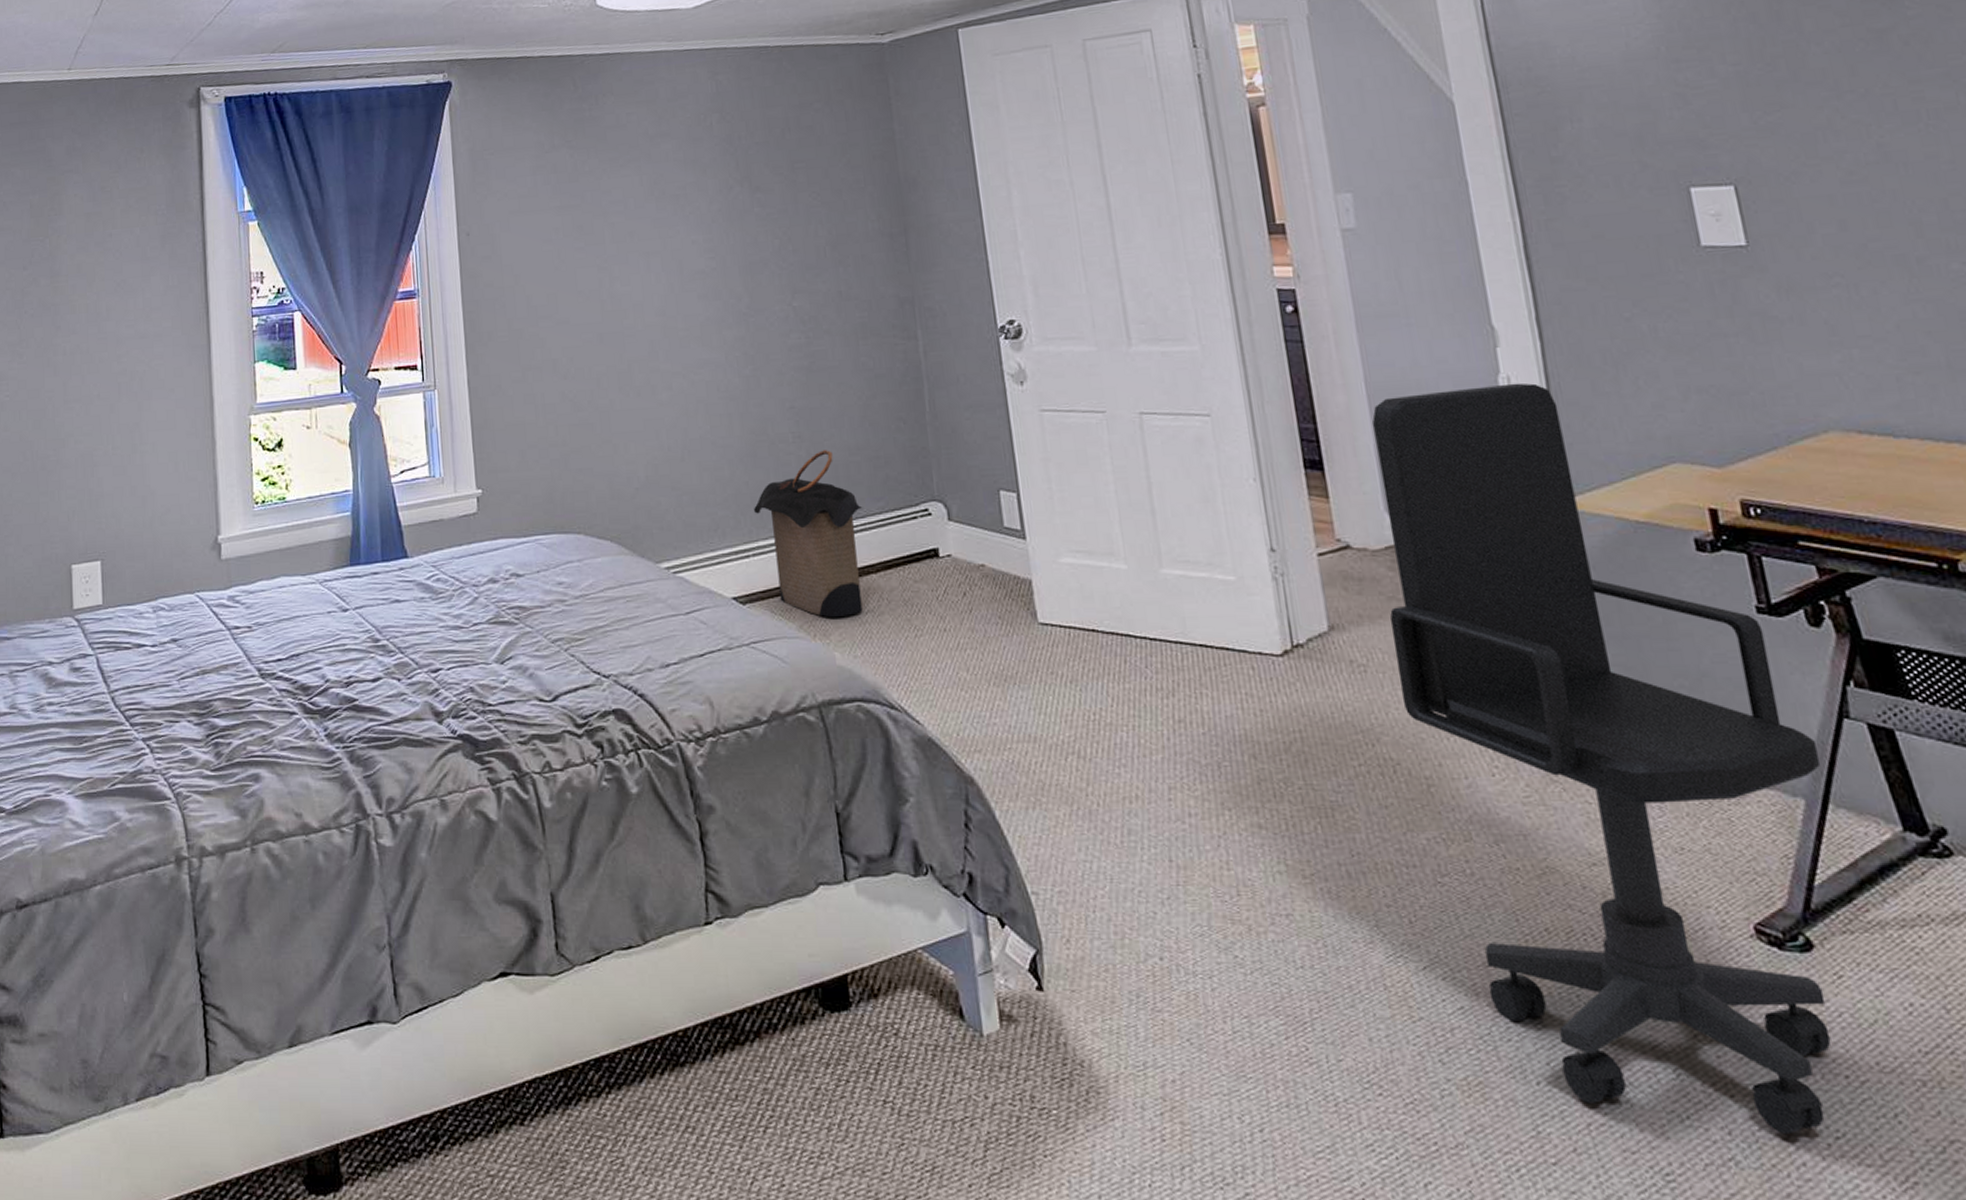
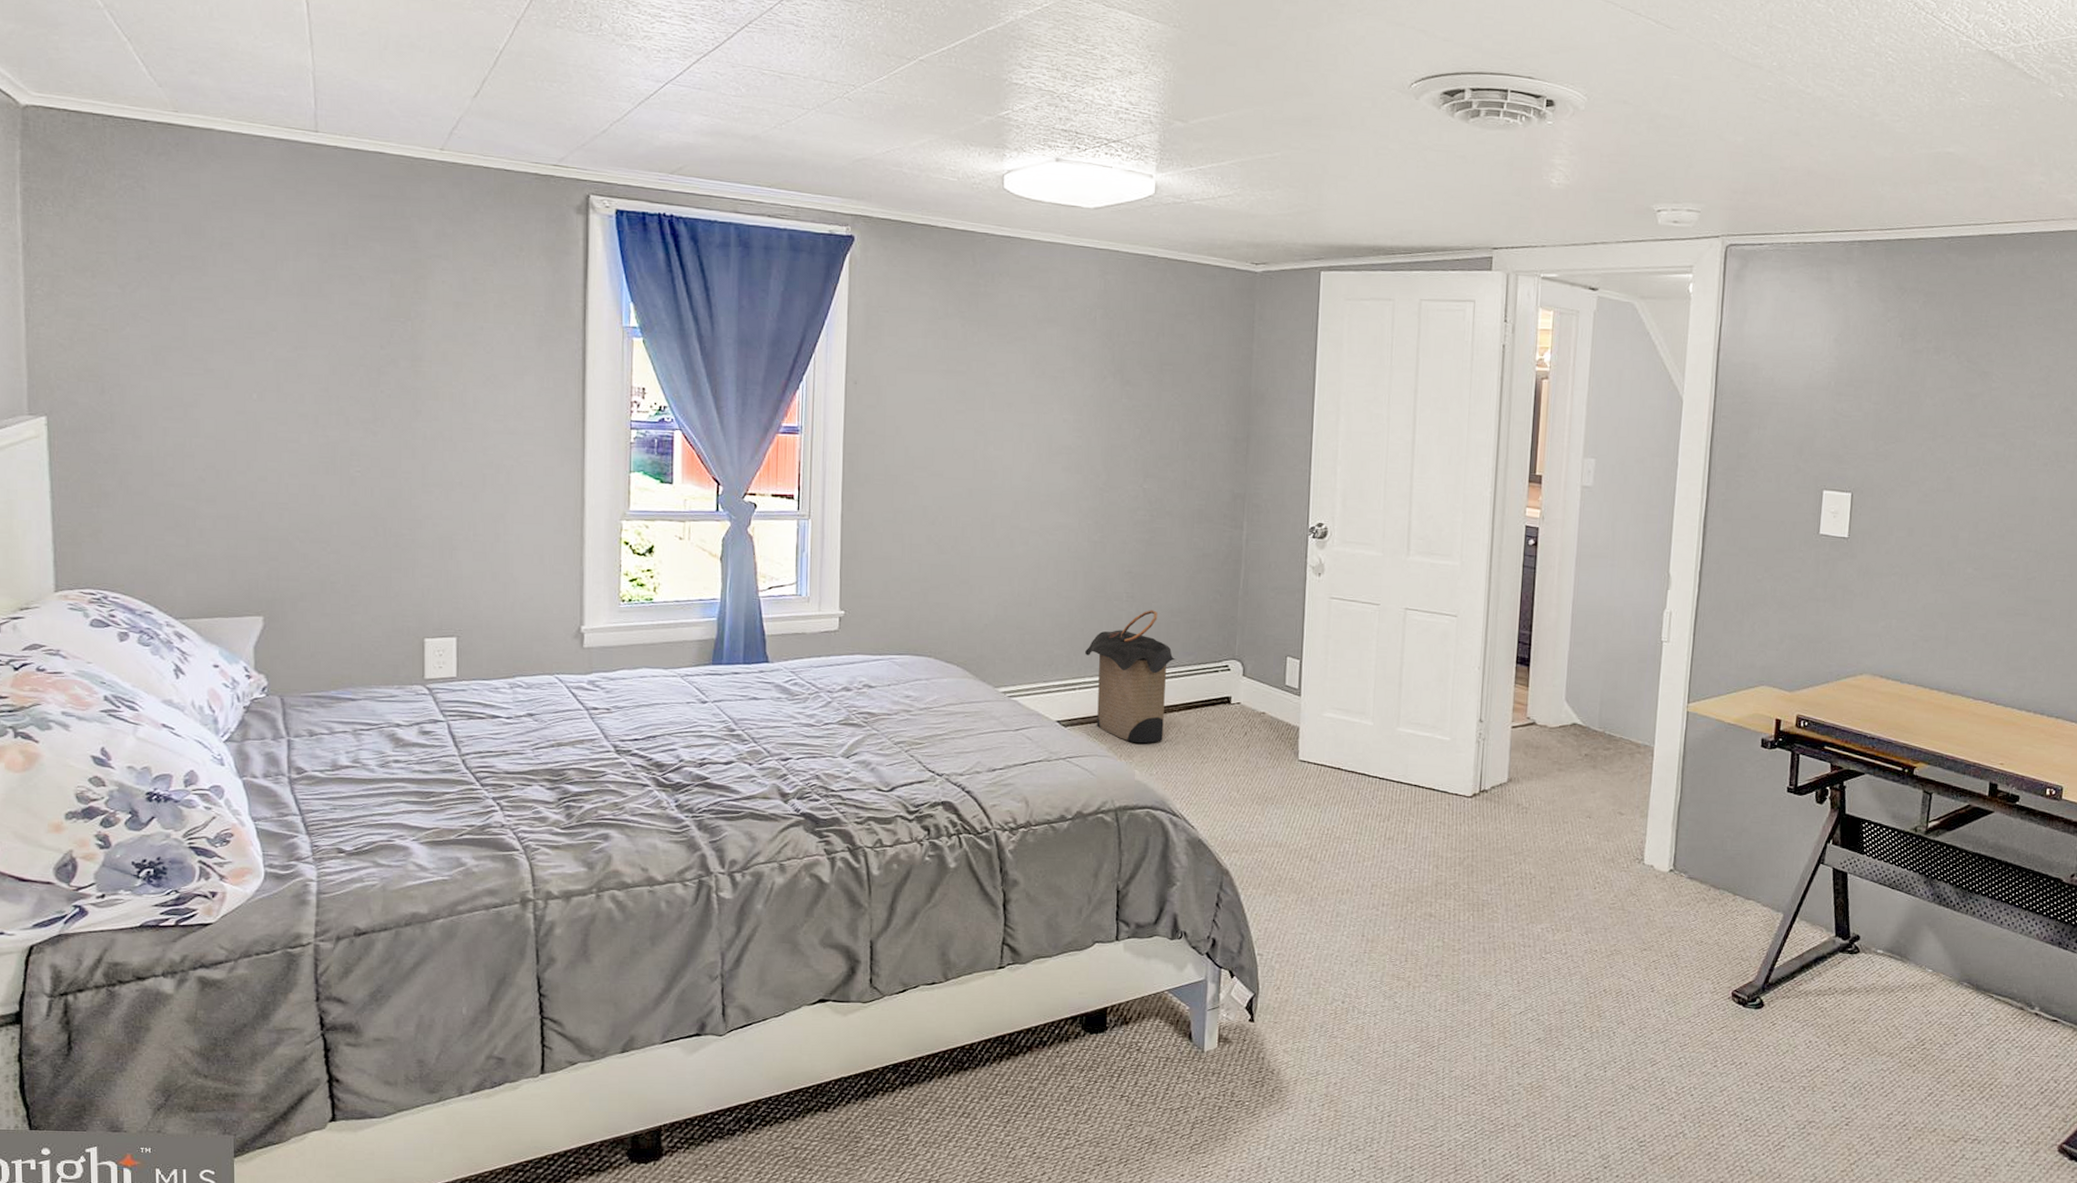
office chair: present [1372,383,1831,1134] -> none [1547,617,1800,1117]

